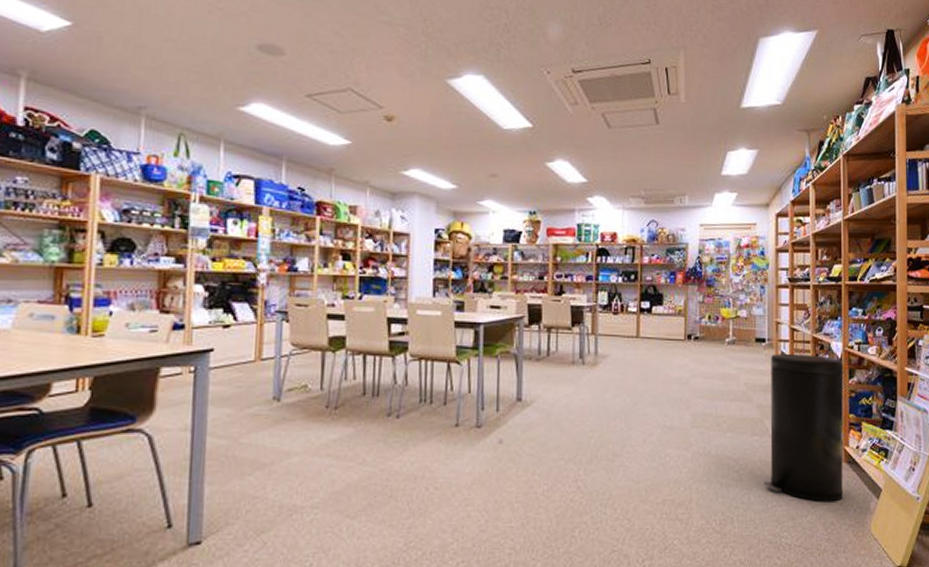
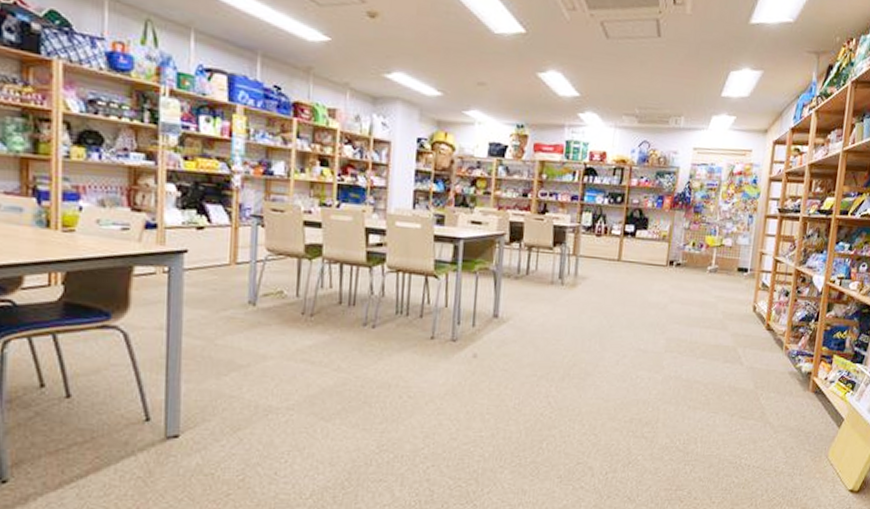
pedal bin: present [763,354,843,503] -> none [730,284,823,429]

